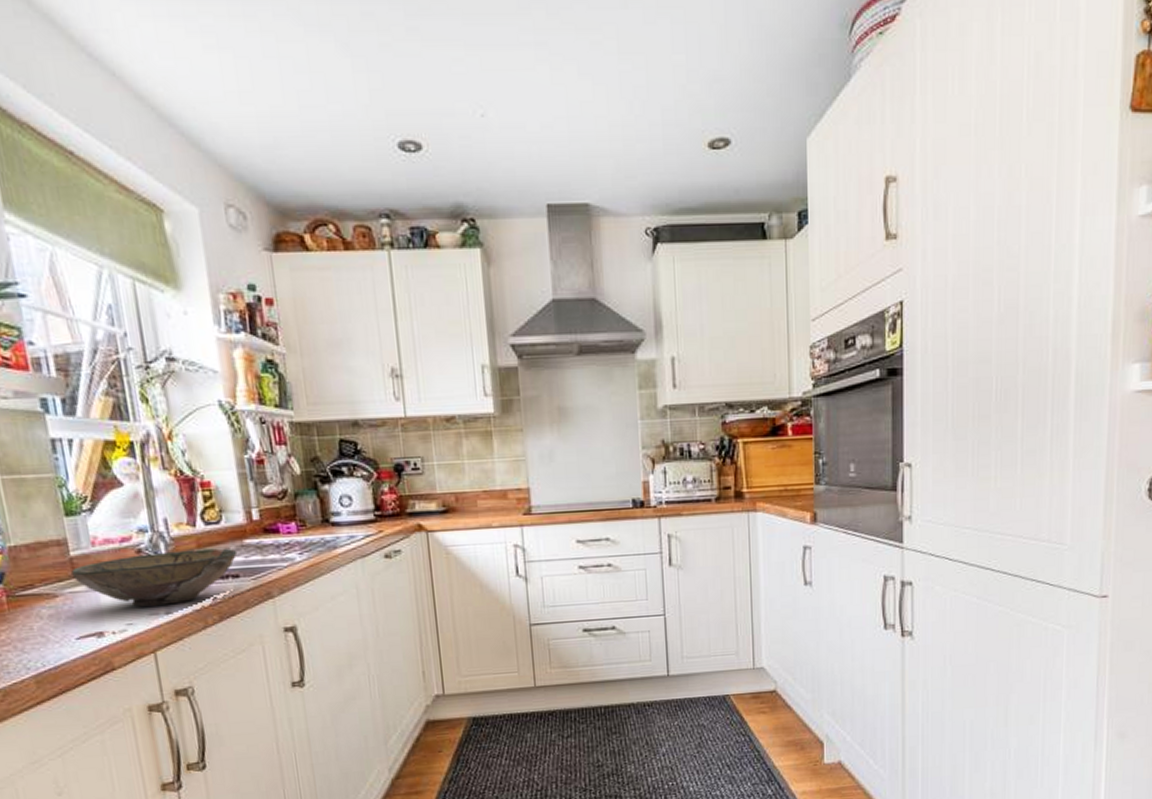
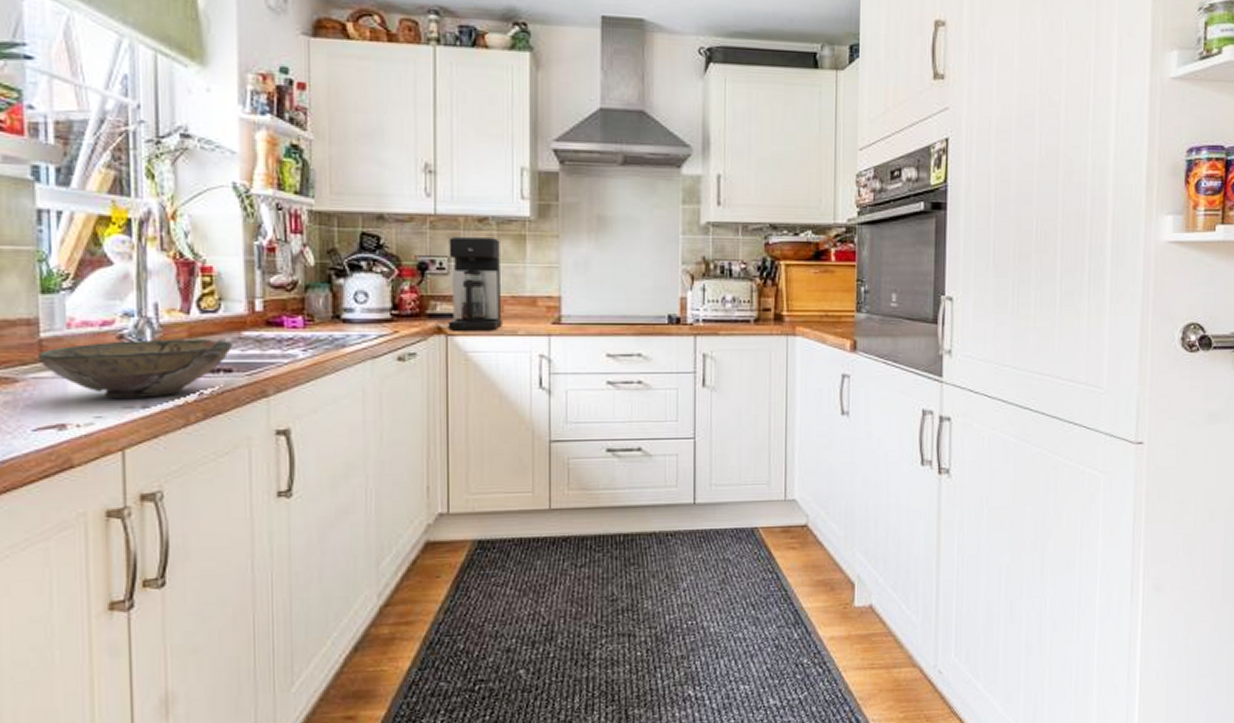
coffee maker: none [420,436,477,527] -> present [448,237,502,331]

